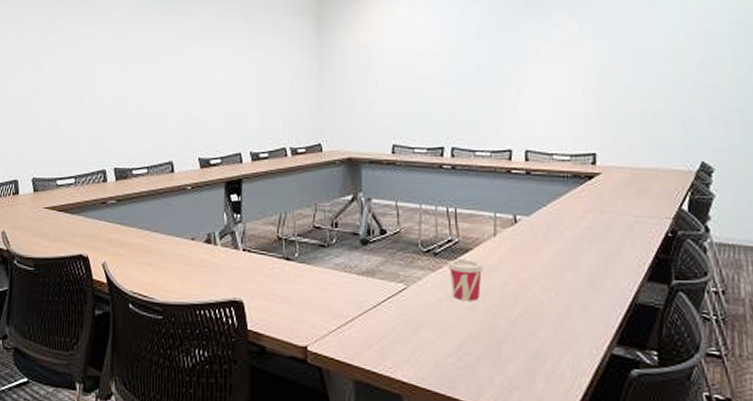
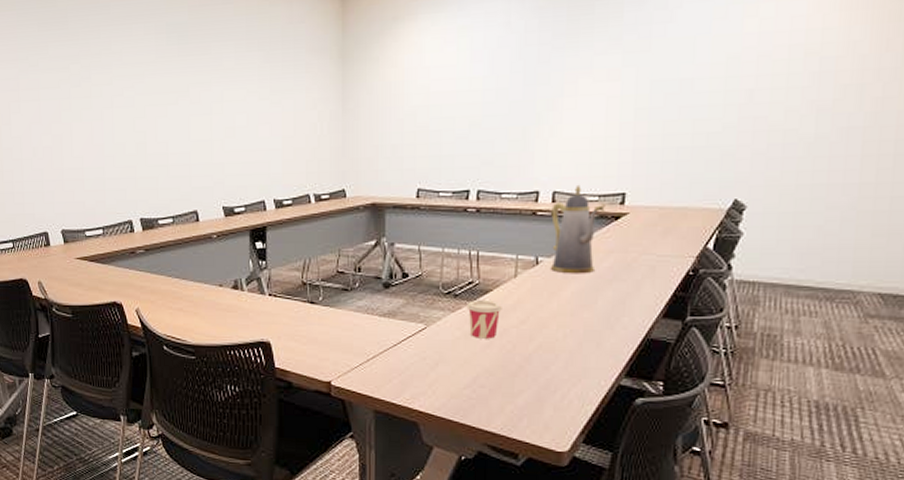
coffee pot: none [525,144,578,232] -> present [551,184,605,273]

